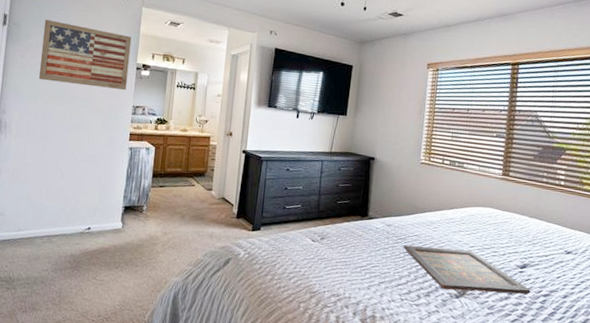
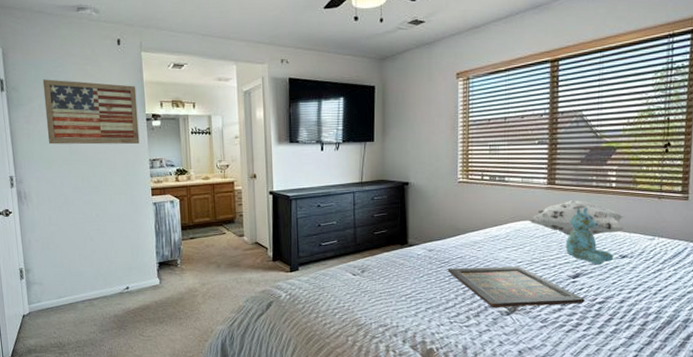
decorative pillow: none [482,193,572,229] -> present [528,200,626,236]
stuffed bear: none [515,201,560,258] -> present [565,207,614,265]

